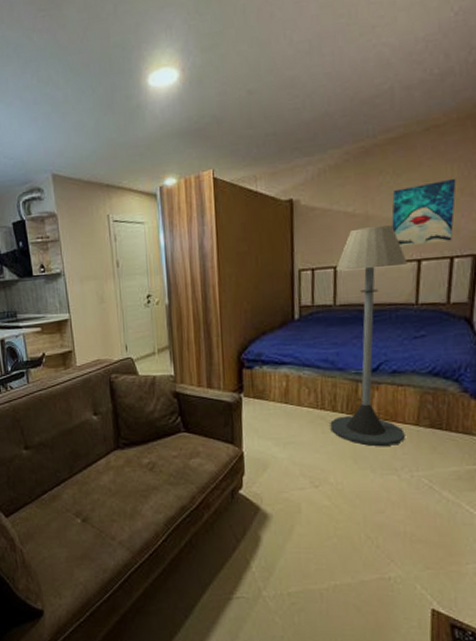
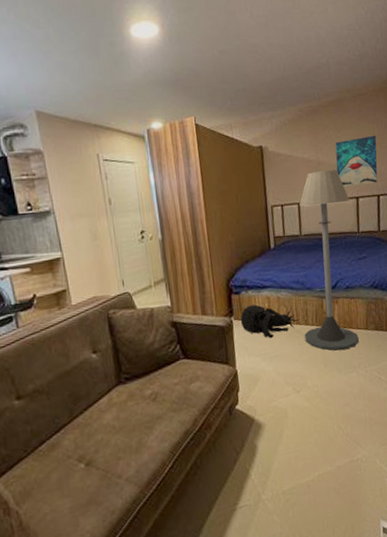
tactical helmet: none [251,382,324,422] -> present [240,304,299,339]

